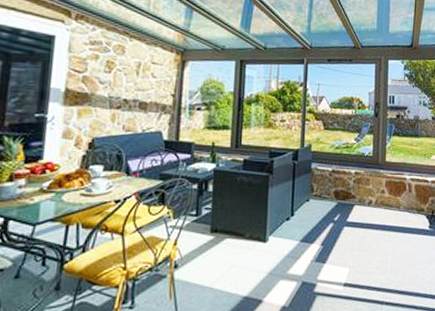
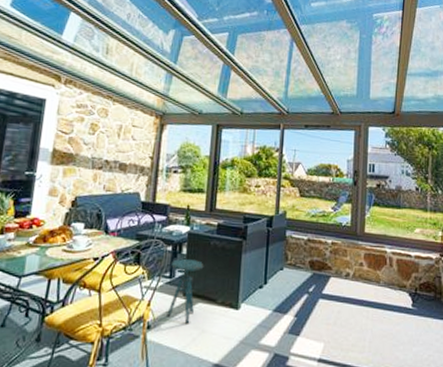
side table: none [194,197,231,260] -> present [167,259,204,324]

